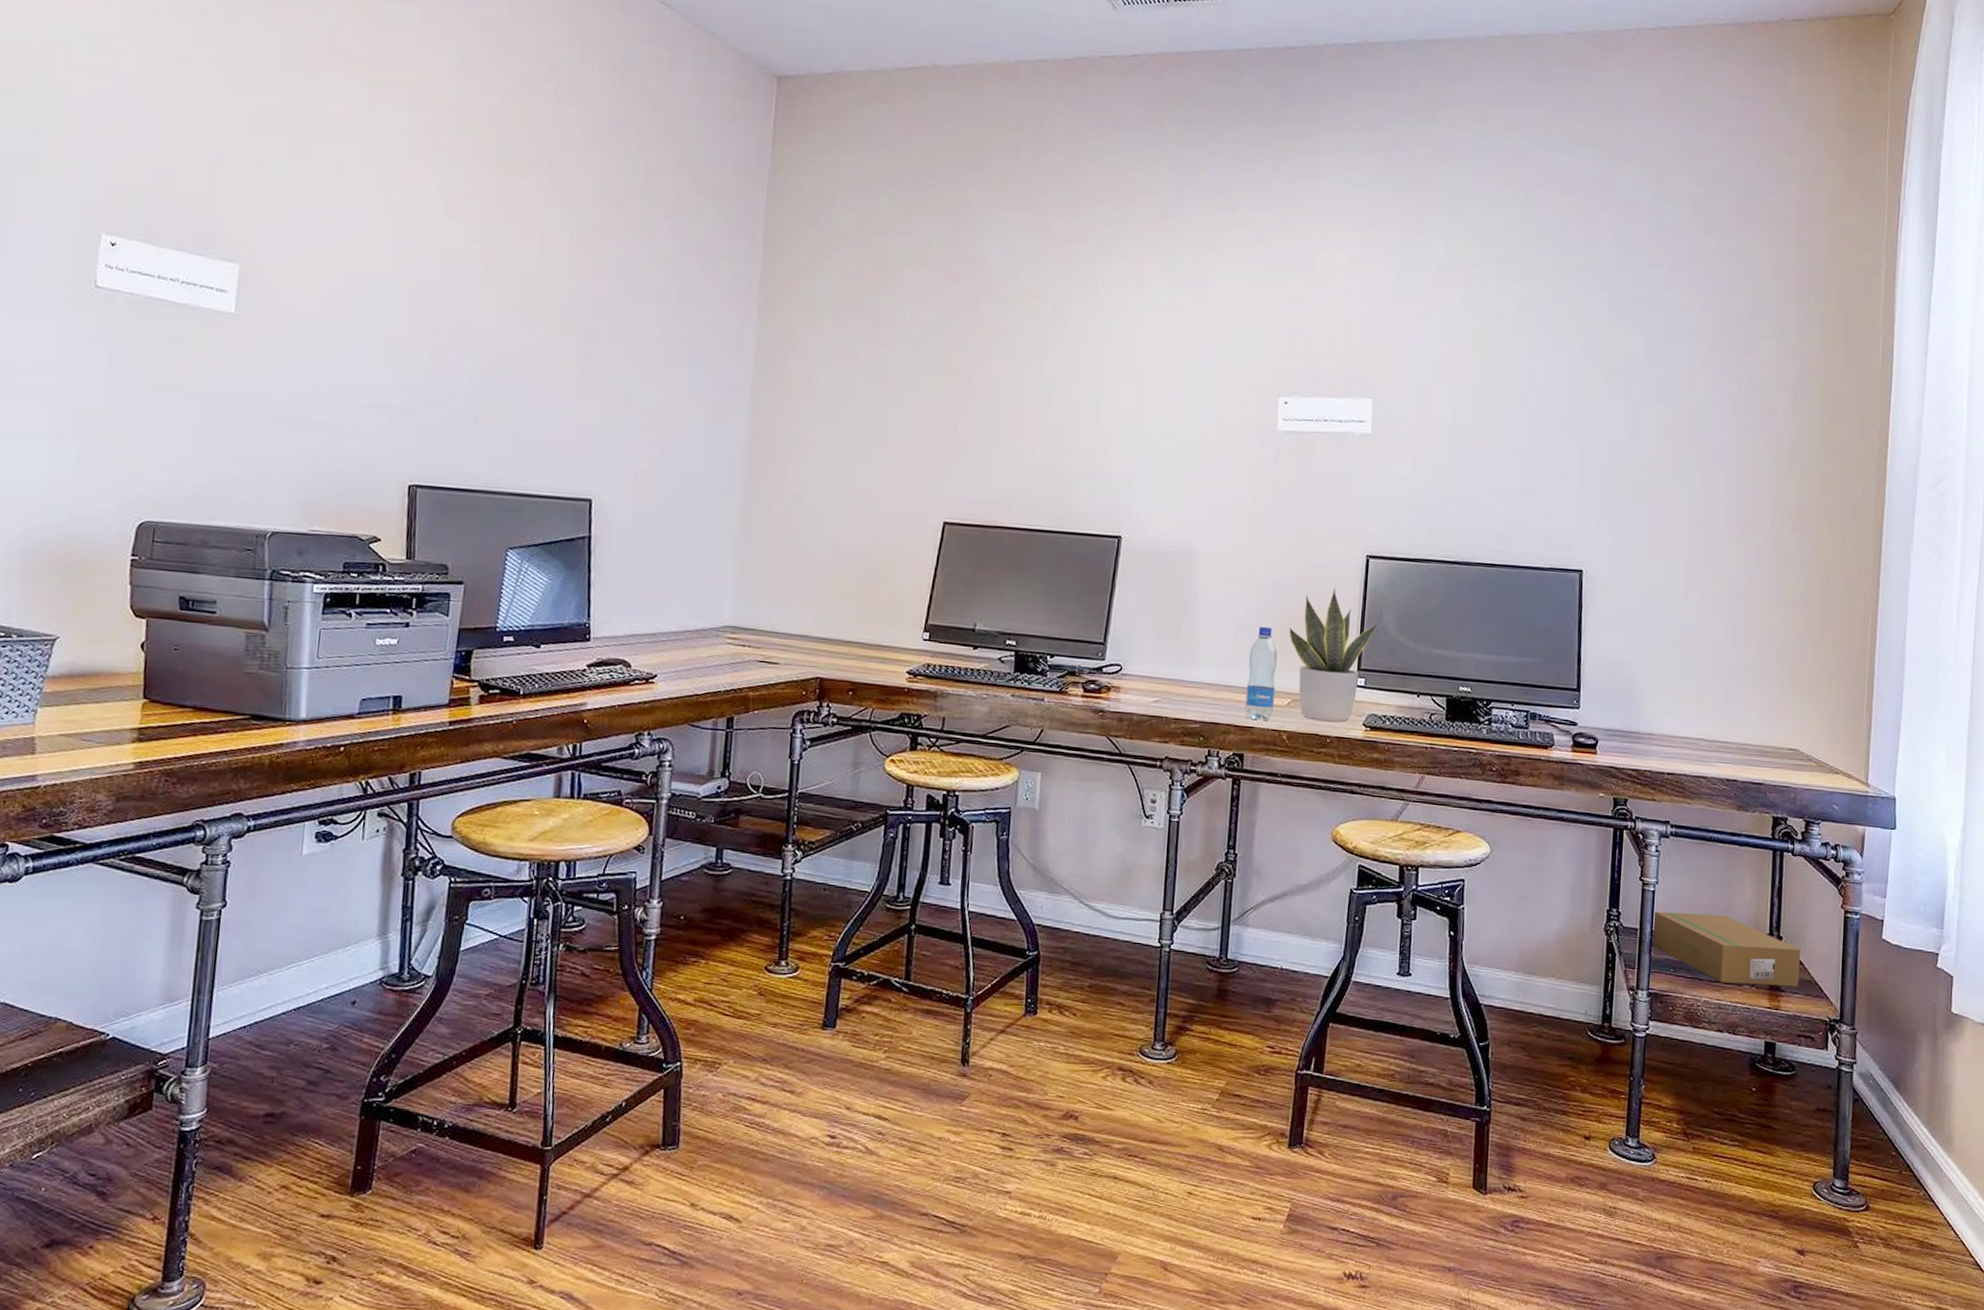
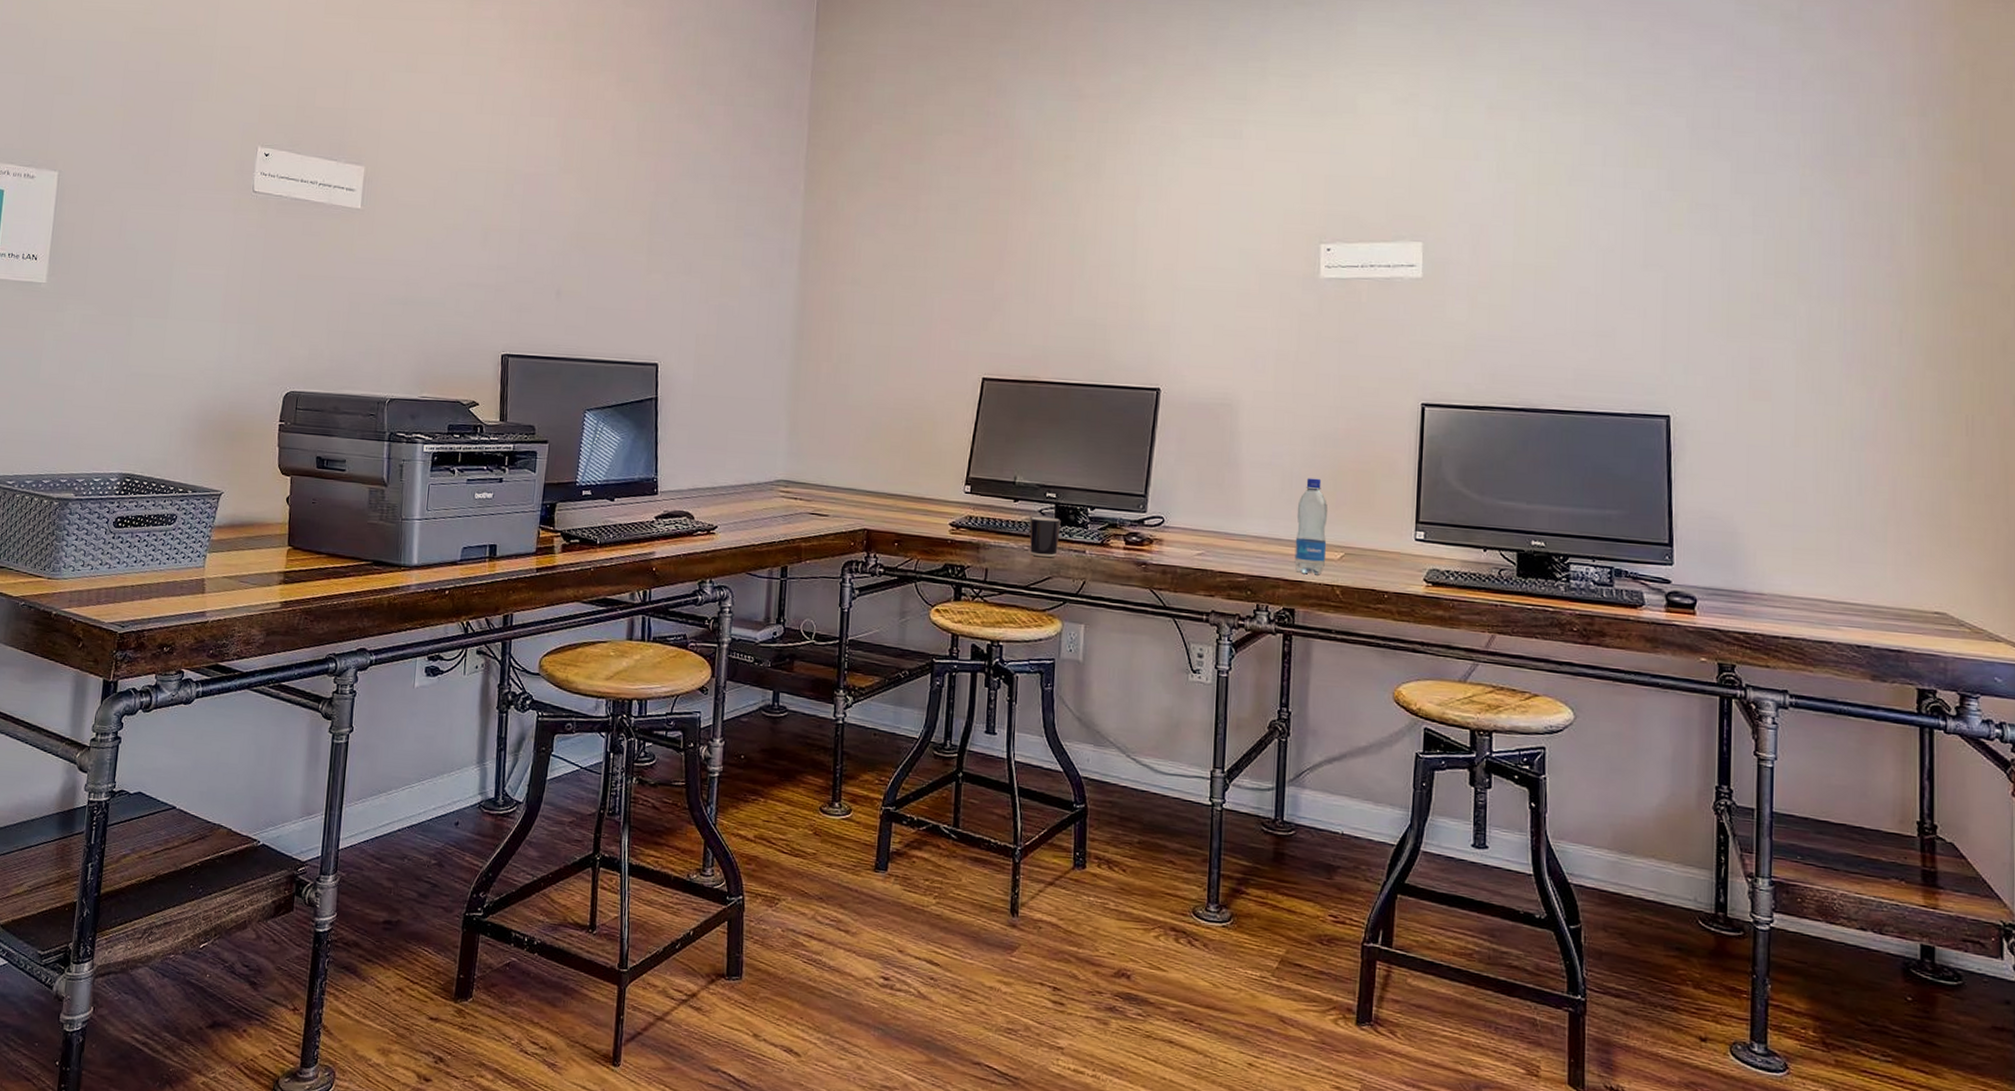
mug: none [988,664,1020,706] -> present [1029,516,1061,558]
potted plant: present [1289,588,1380,723] -> none [1339,438,1439,578]
box: present [1652,911,1801,987] -> none [1773,790,1962,884]

